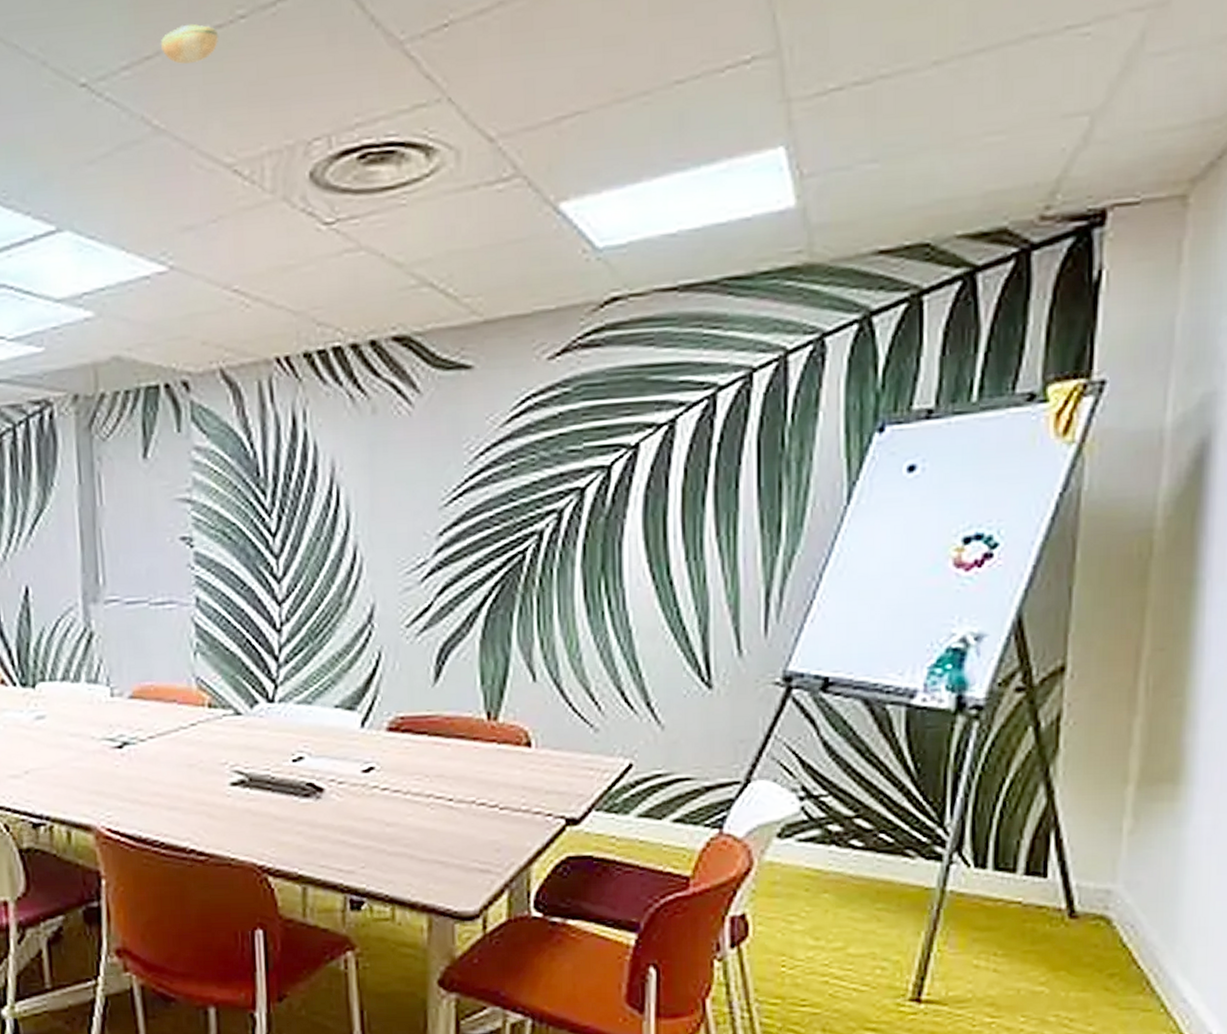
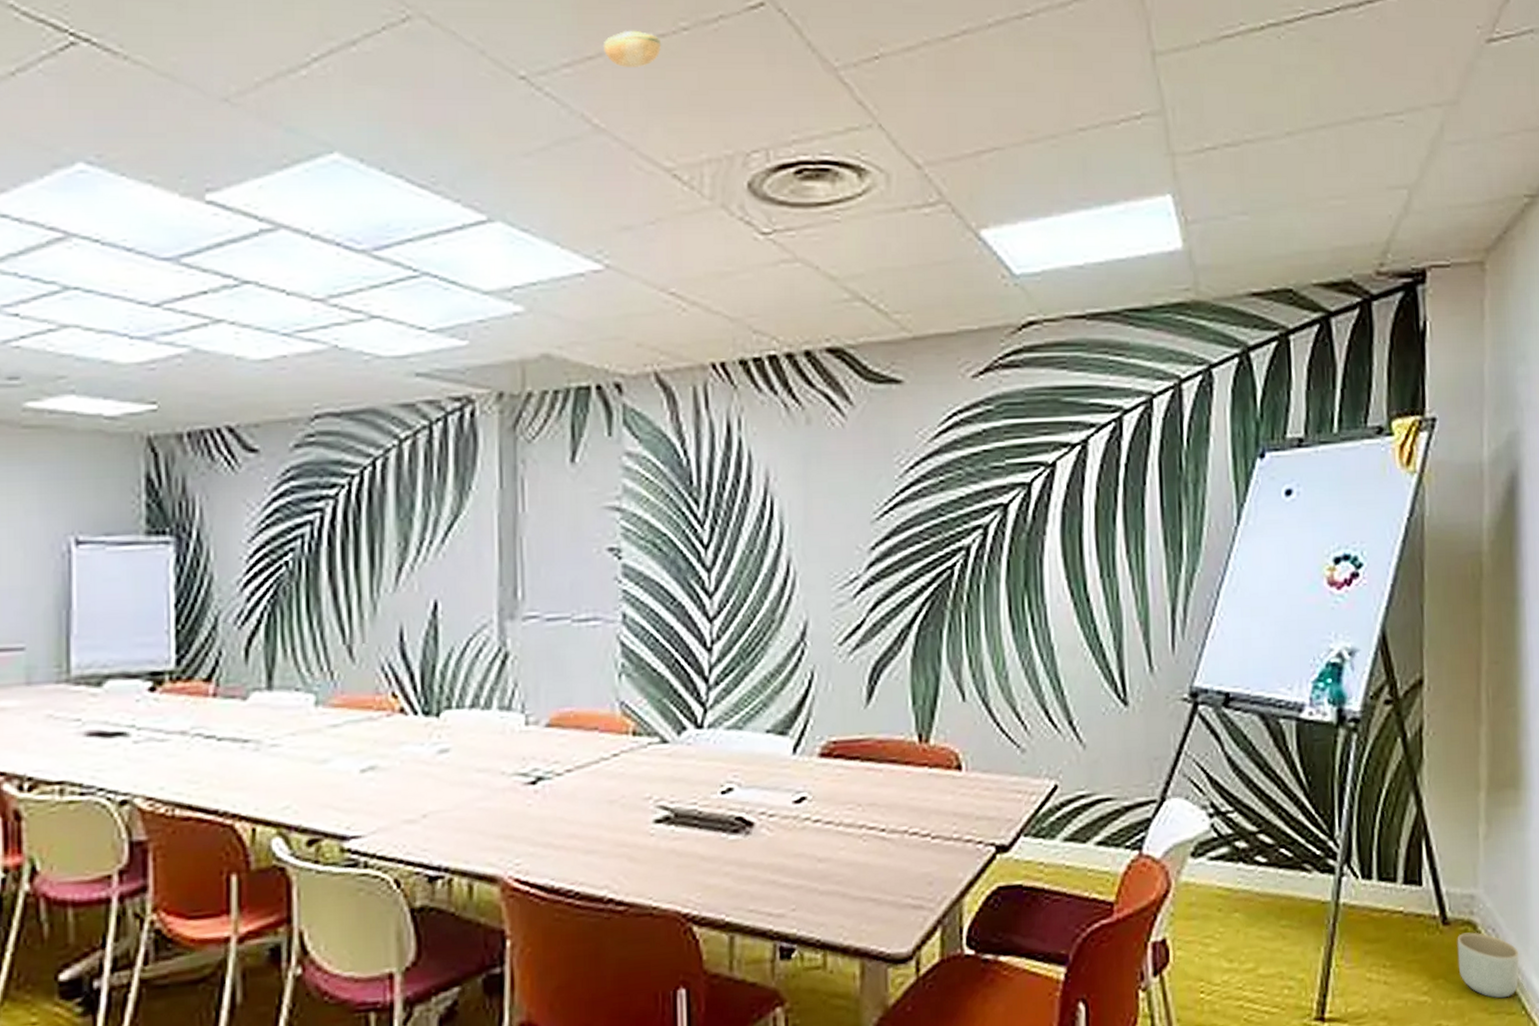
planter: none [1085,927,1163,995] -> present [1457,932,1519,999]

